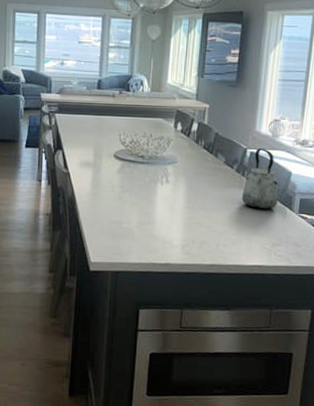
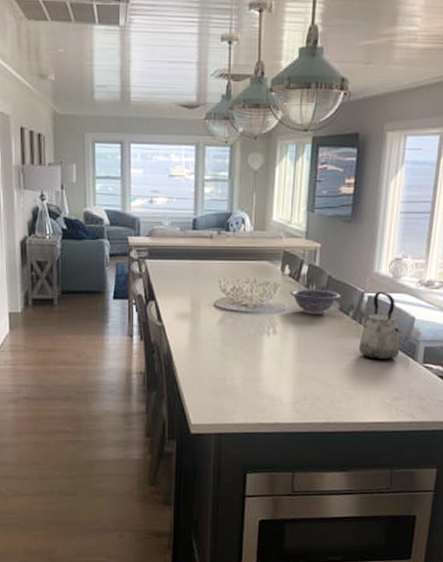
decorative bowl: none [181,143,227,168] -> present [290,289,341,315]

